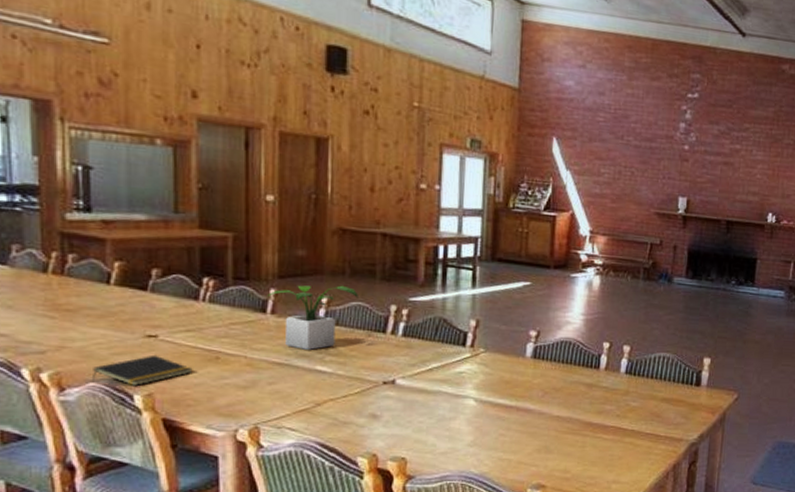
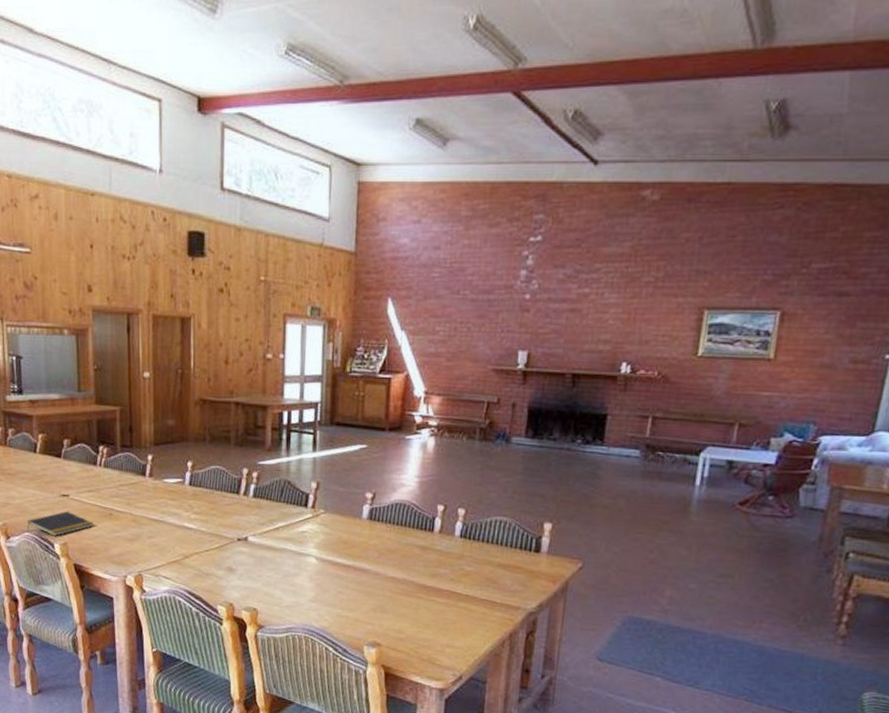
potted plant: present [268,285,358,350] -> none [147,450,217,509]

